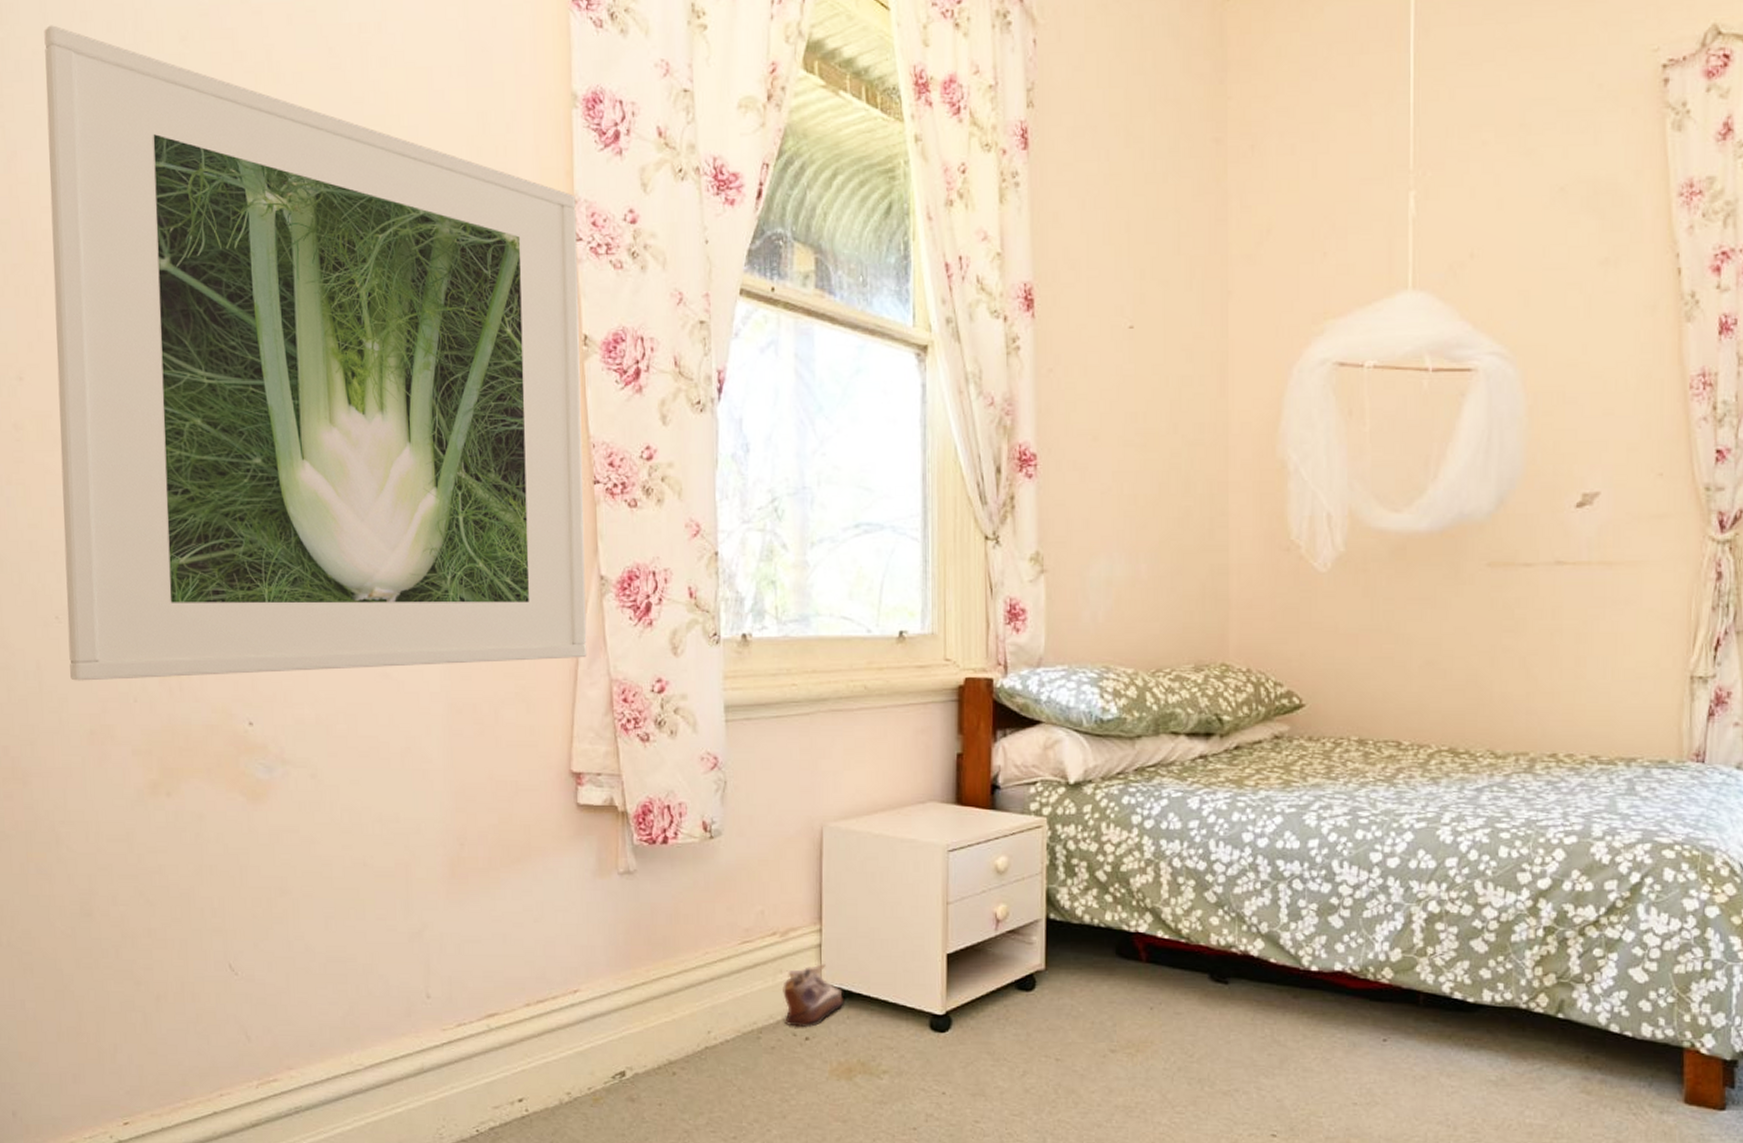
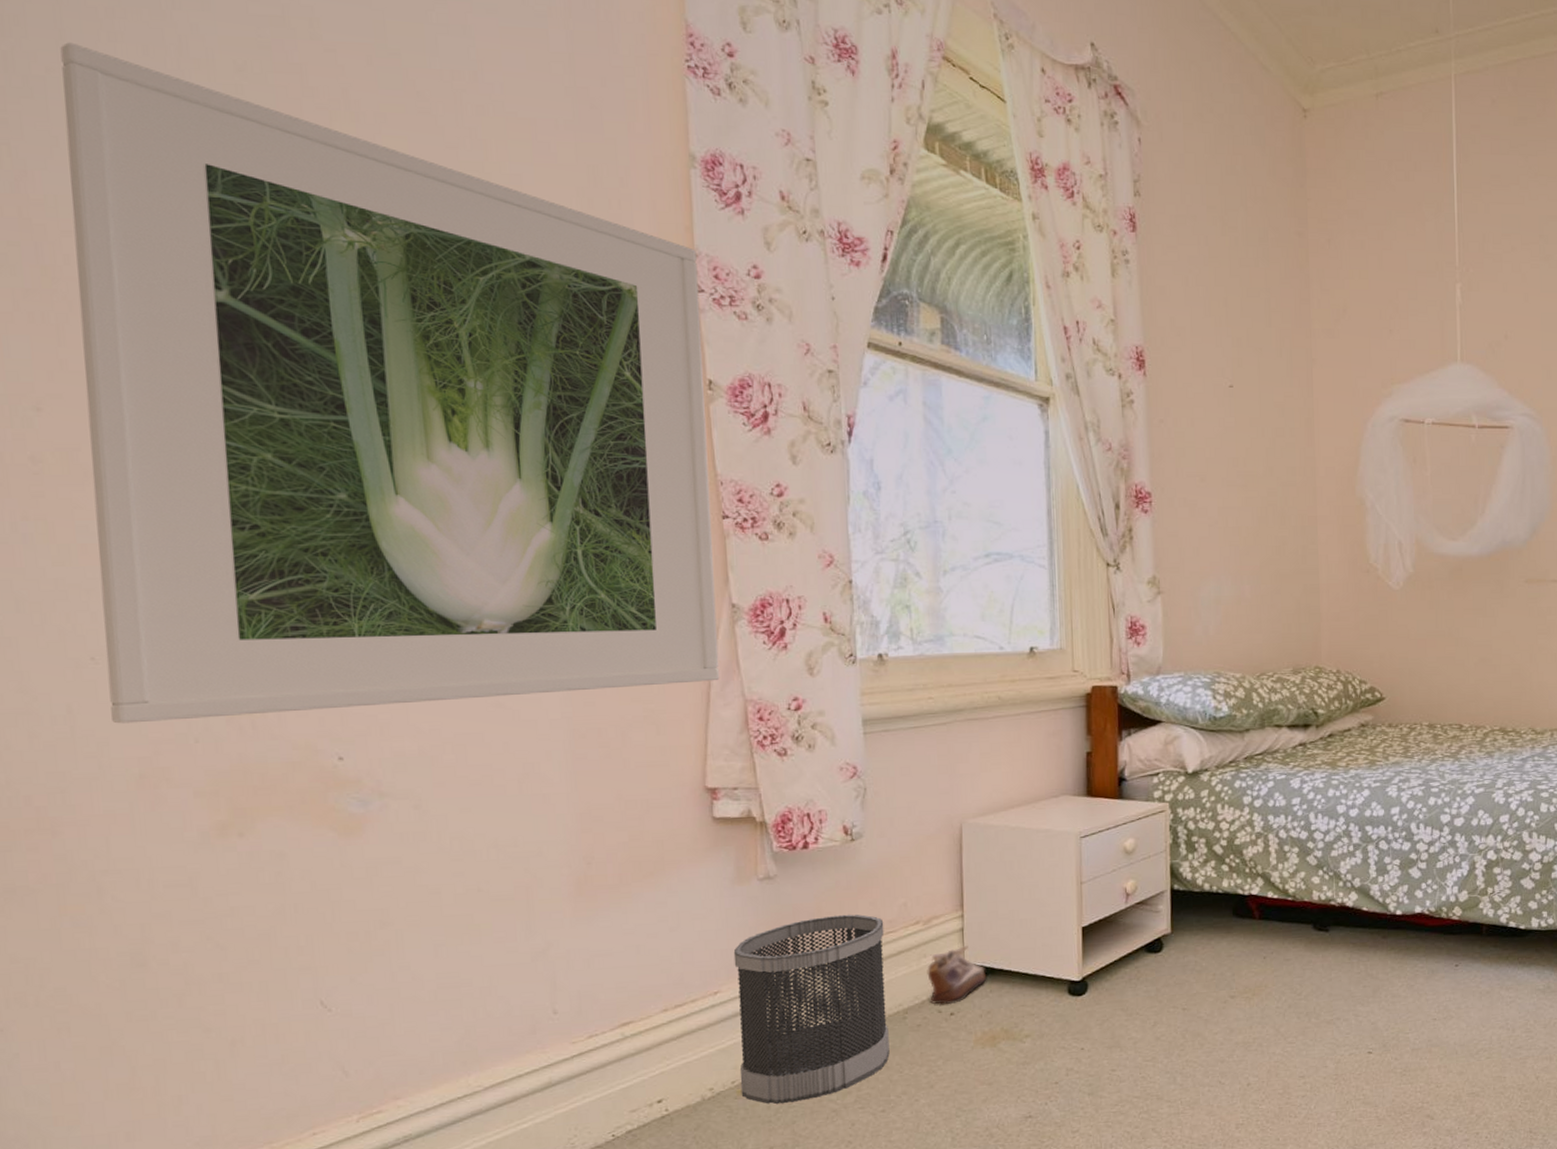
wastebasket: none [593,918,743,1118] -> present [733,914,890,1105]

